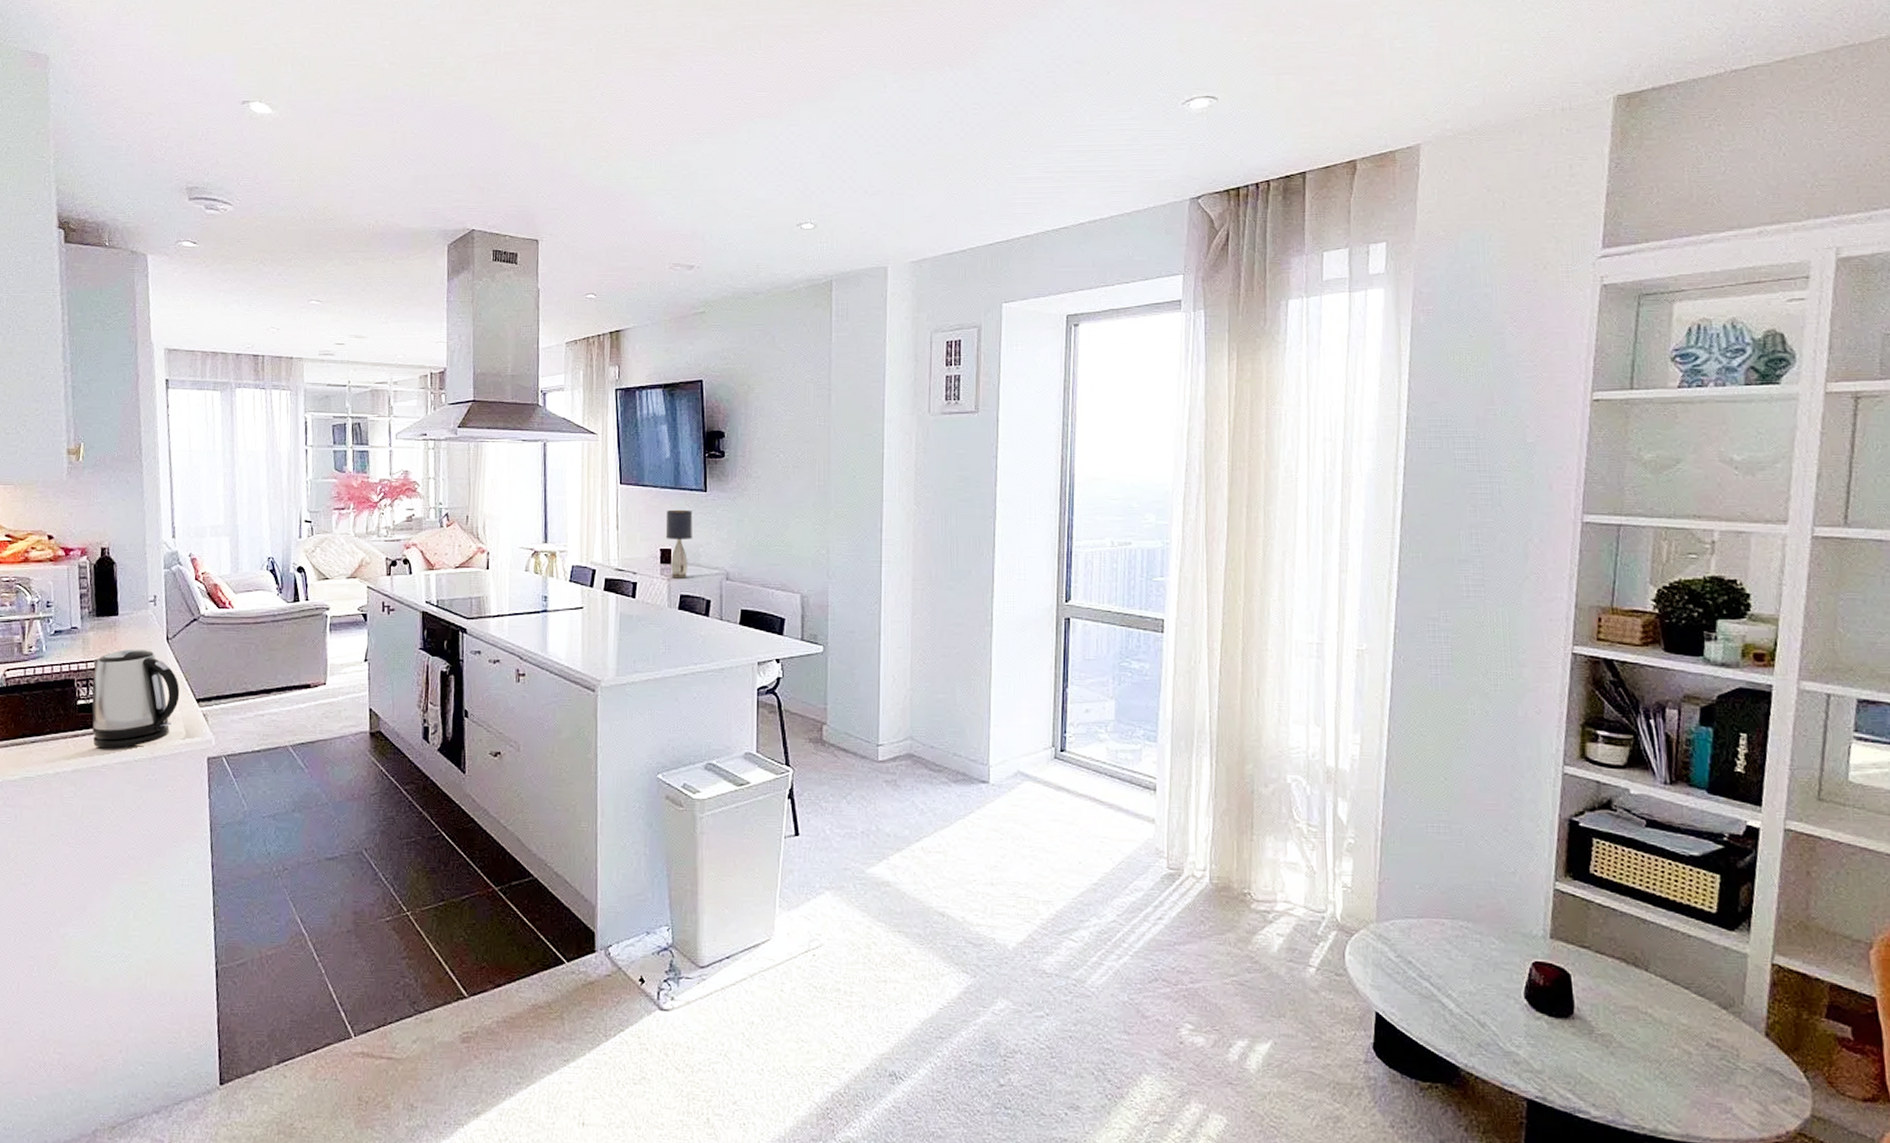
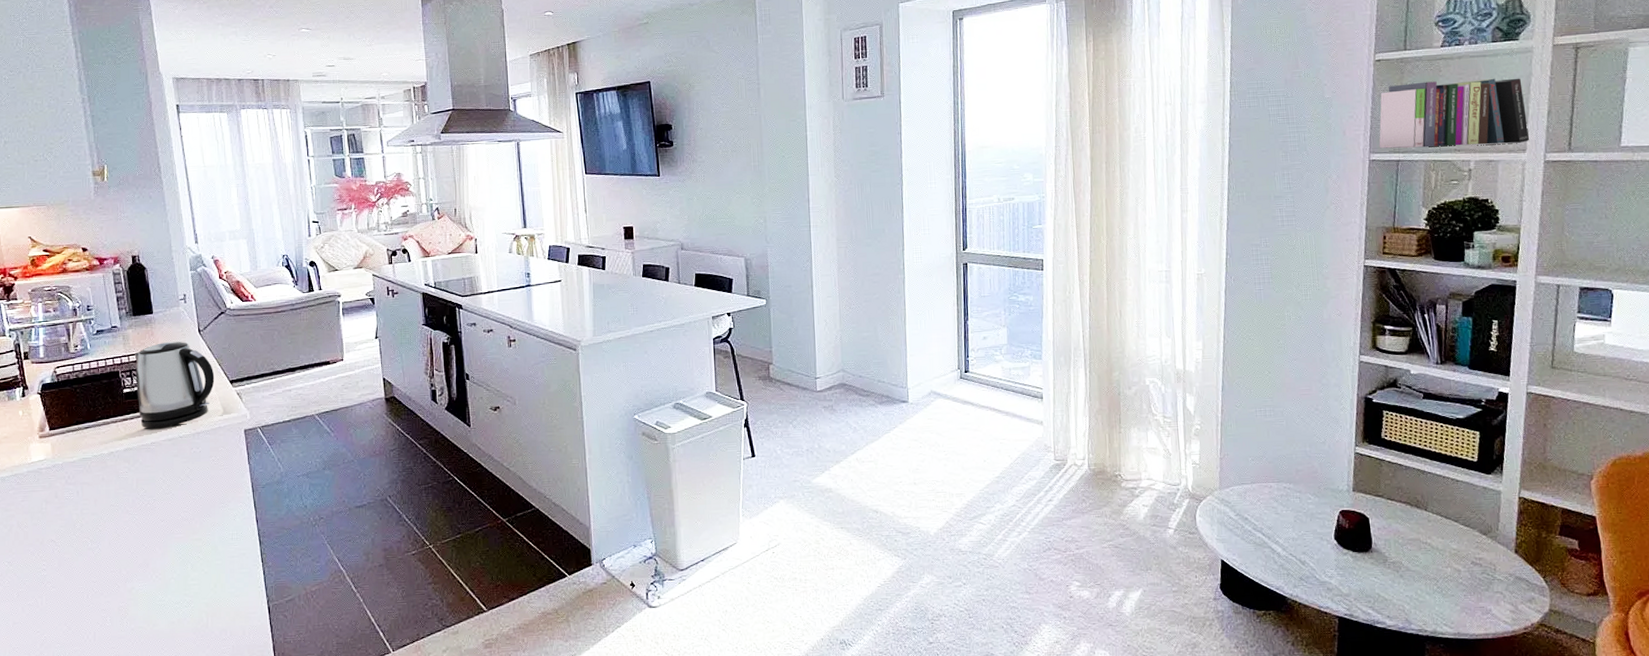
table lamp: present [665,509,693,579] -> none [626,192,651,251]
books: none [1595,429,1793,512] -> present [1379,78,1530,149]

